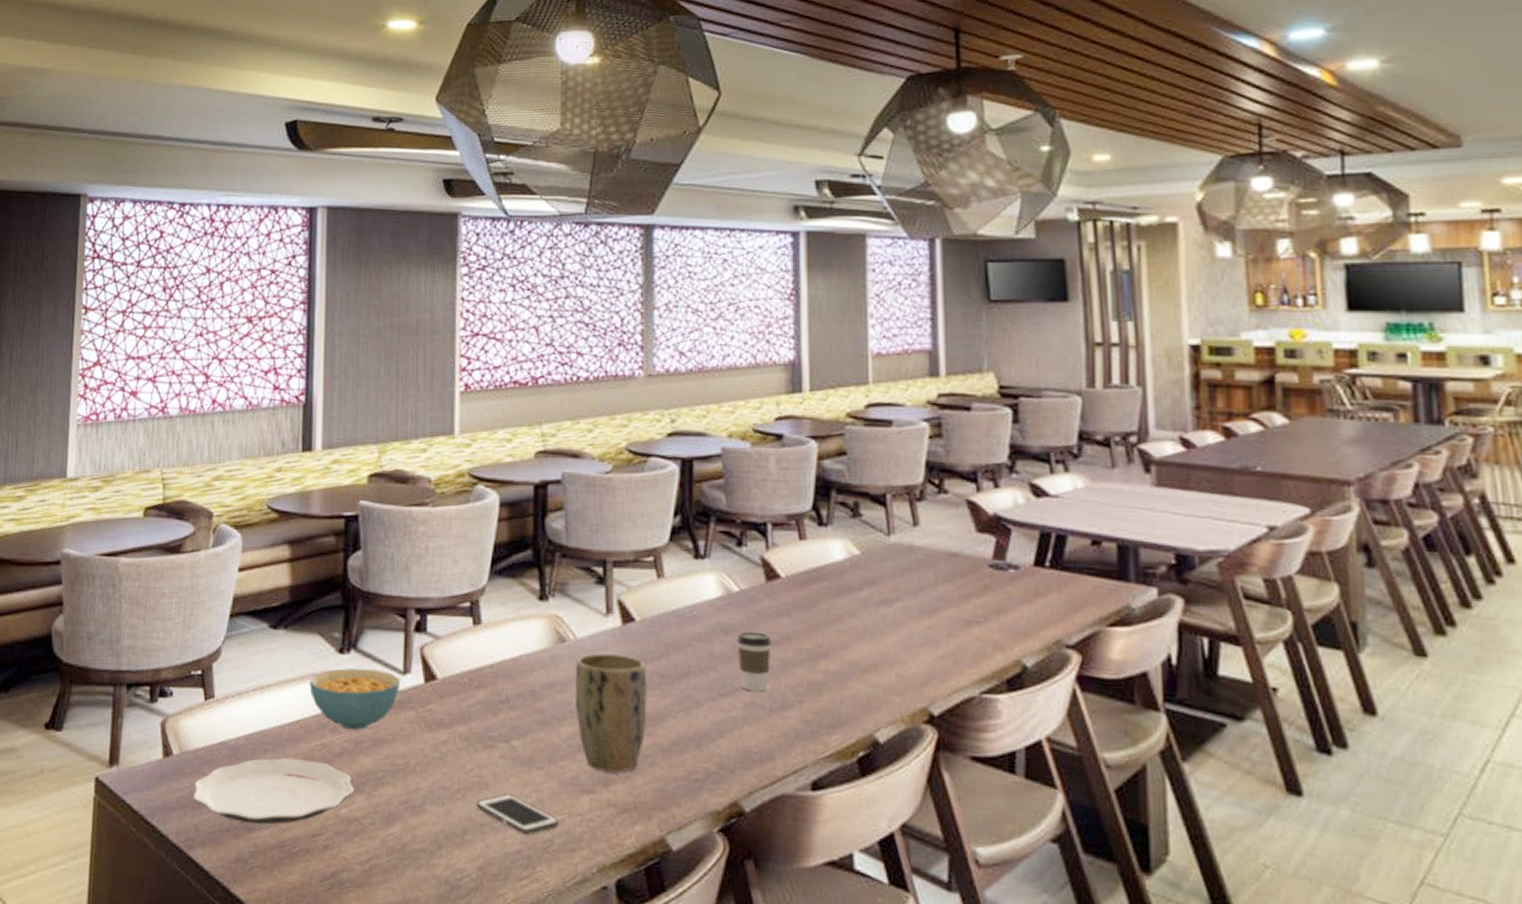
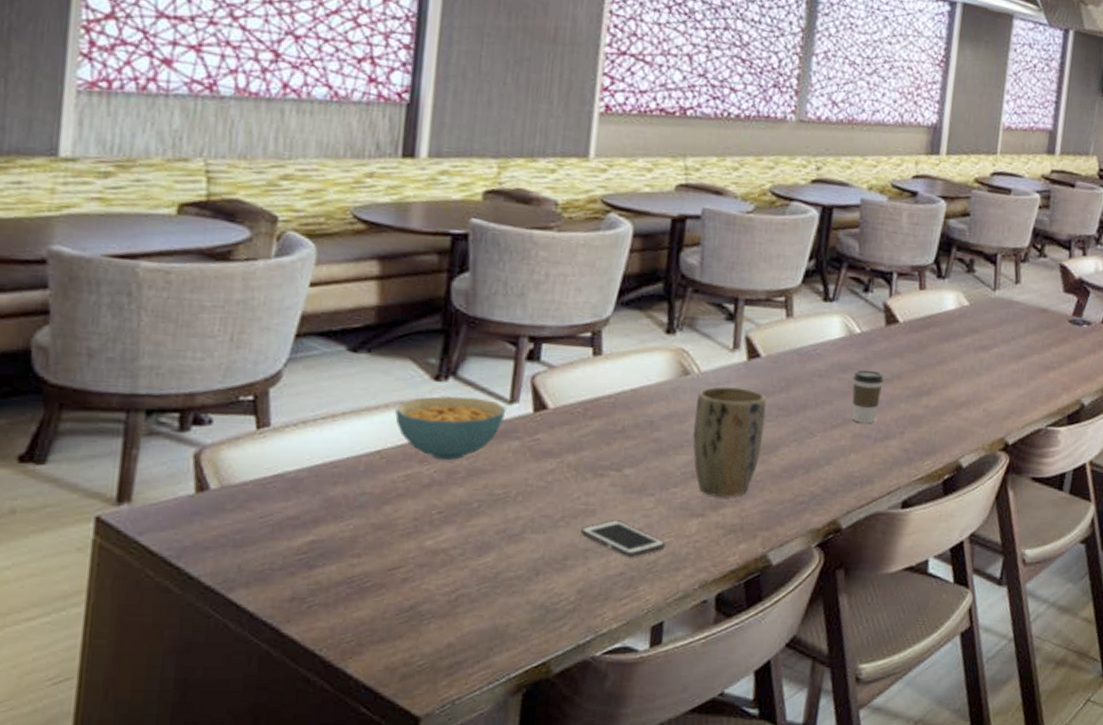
plate: present [193,757,355,825] -> none [235,490,444,560]

